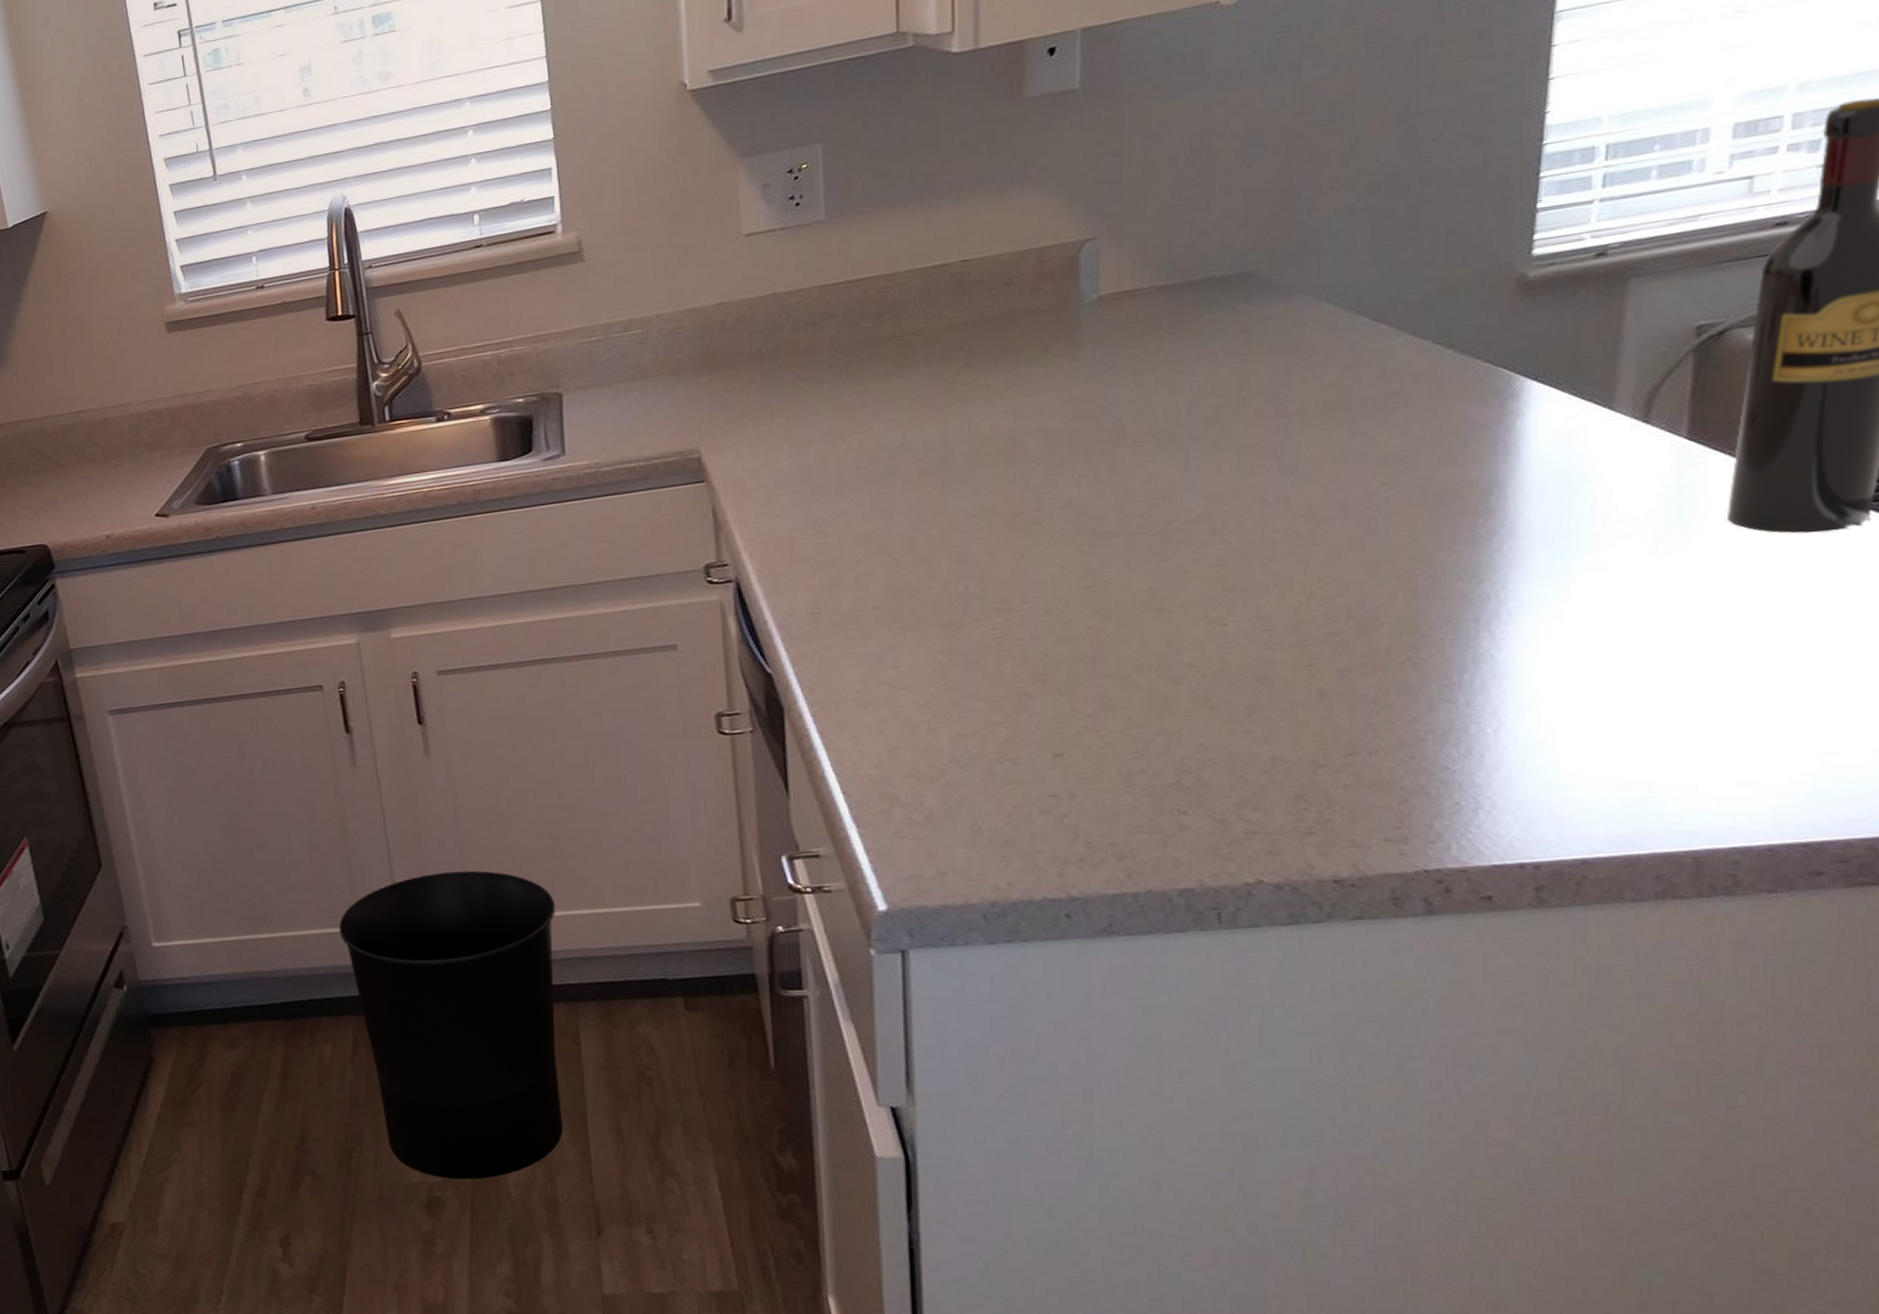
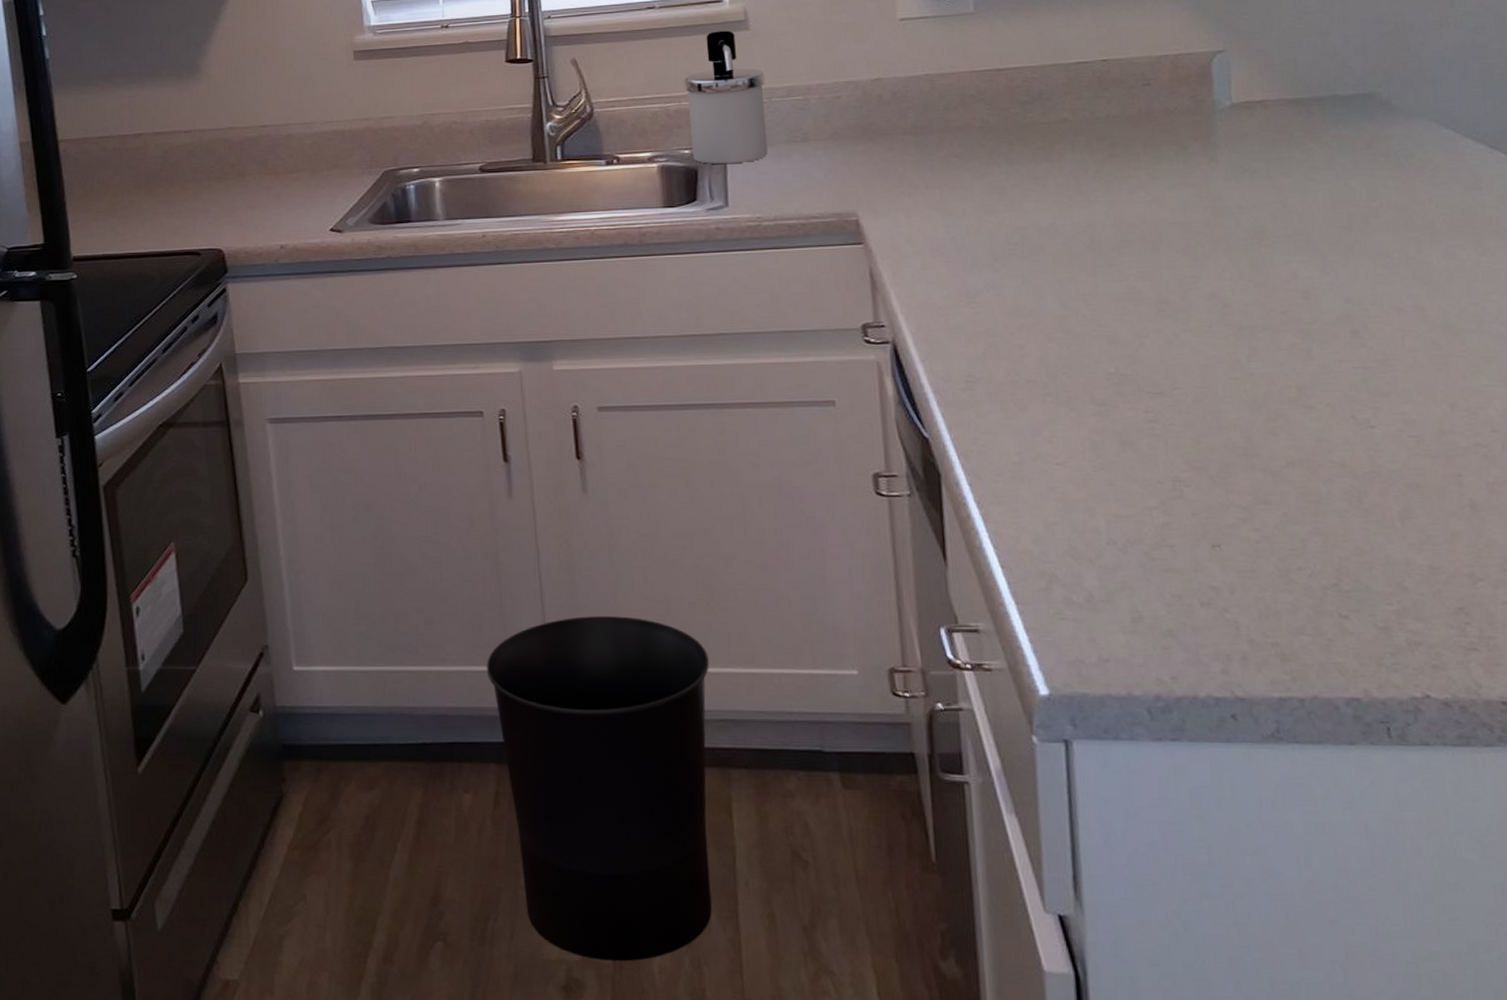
soap dispenser: none [515,264,605,412] -> present [683,30,768,165]

